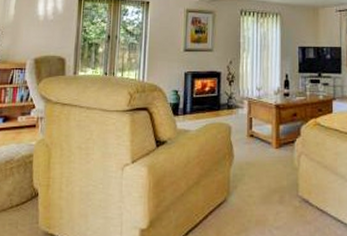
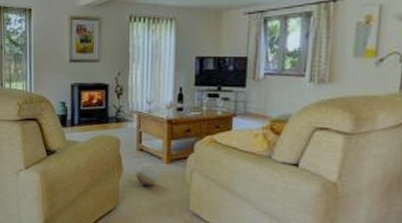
ball: none [247,149,268,173] -> present [136,162,159,186]

